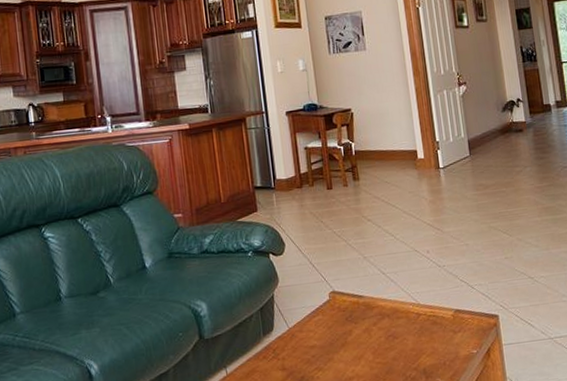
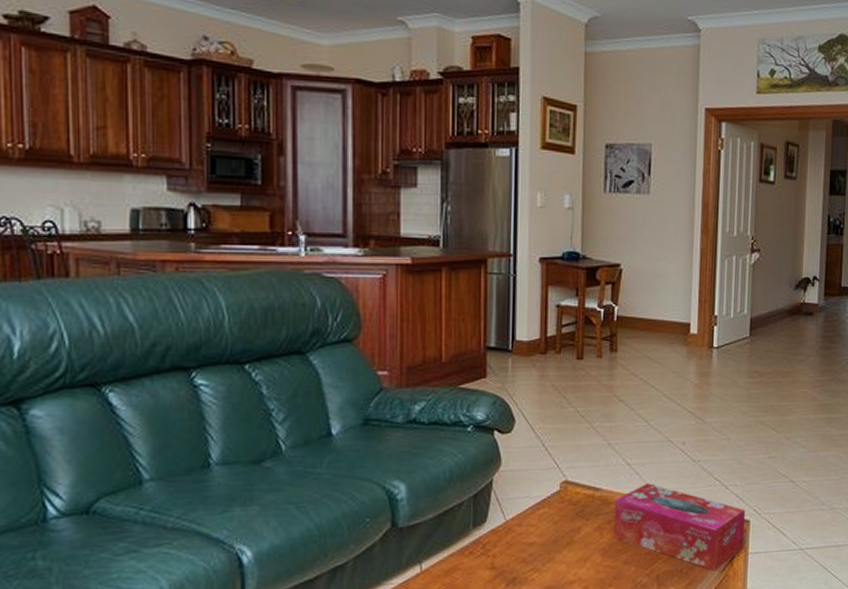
tissue box: none [376,288,498,363] -> present [614,483,746,571]

